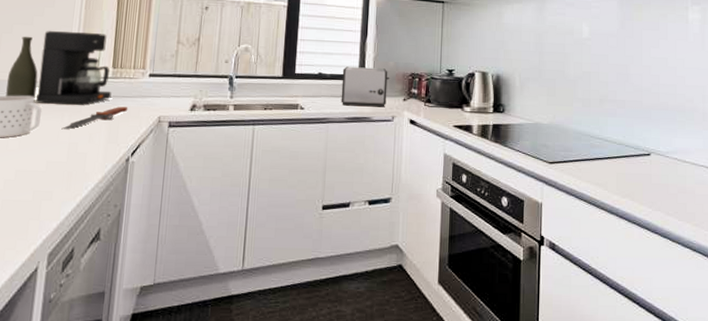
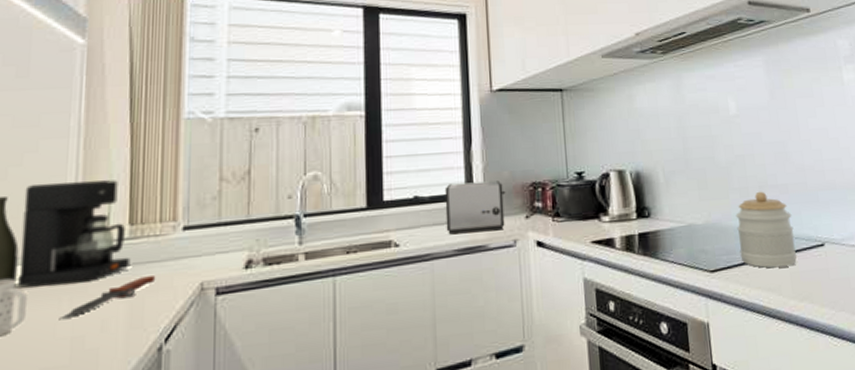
jar: none [576,103,625,168] -> present [735,191,797,268]

